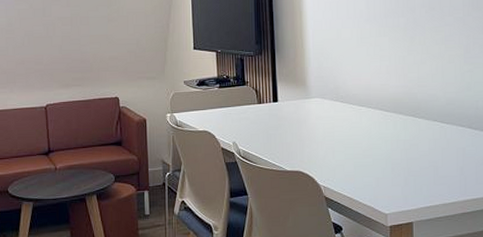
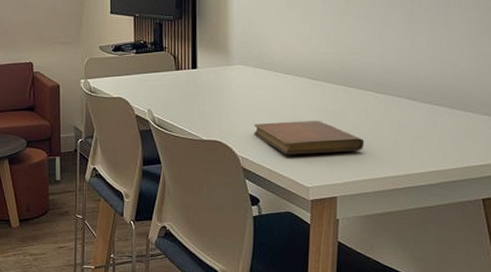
notebook: none [334,149,435,183] -> present [254,120,365,155]

